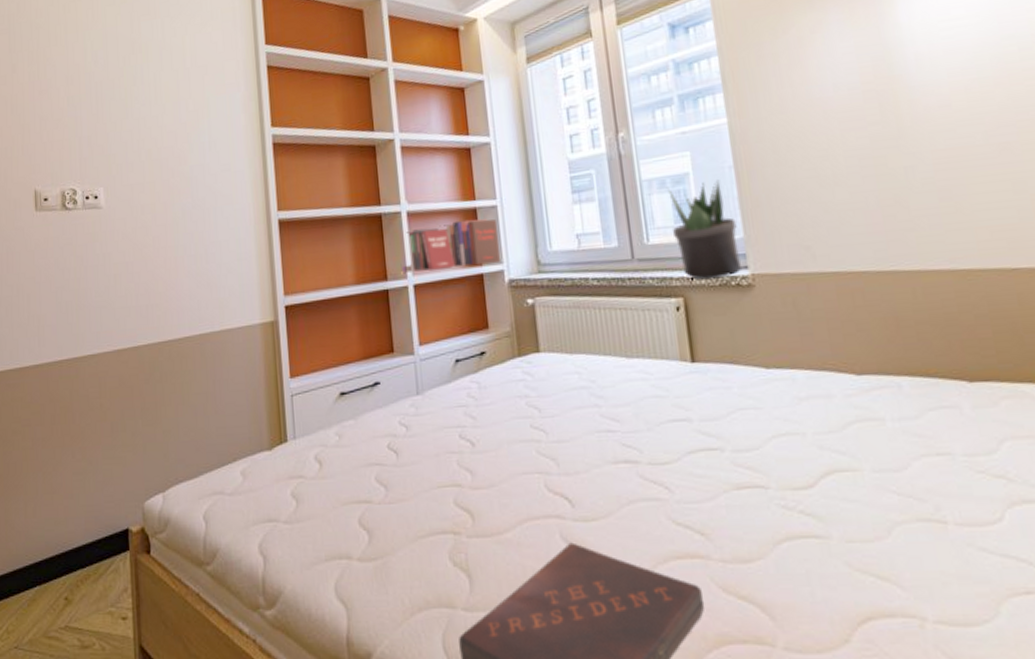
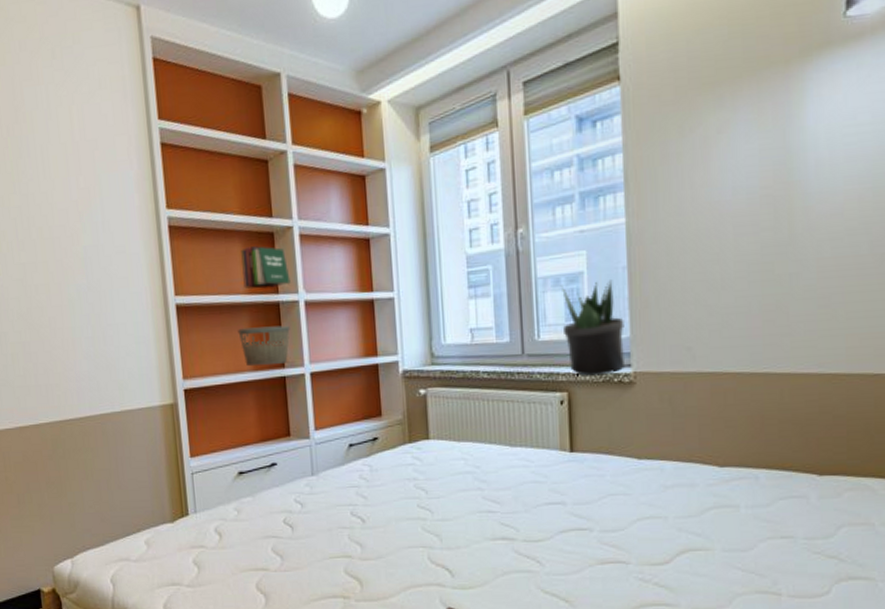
basket: none [340,237,393,281] -> present [238,325,290,367]
books: none [343,159,393,202] -> present [241,246,291,289]
books: present [400,227,455,273] -> none [298,317,351,361]
books: present [439,219,500,268] -> none [337,310,396,357]

